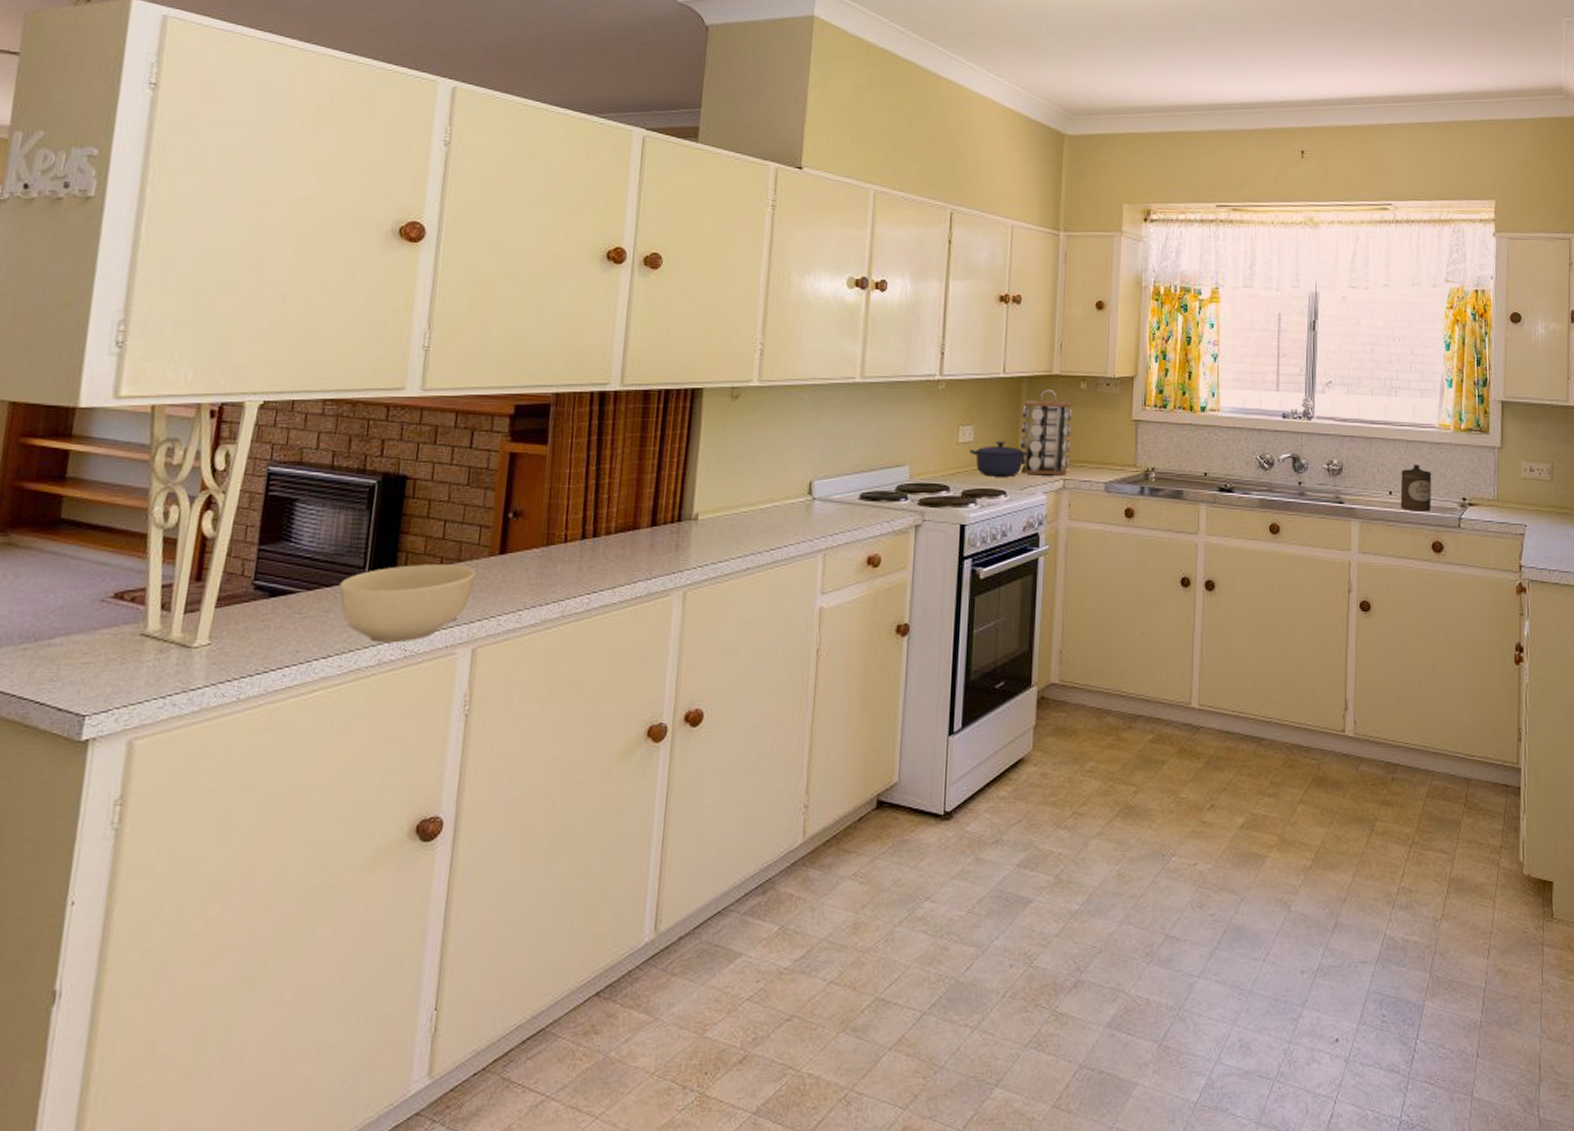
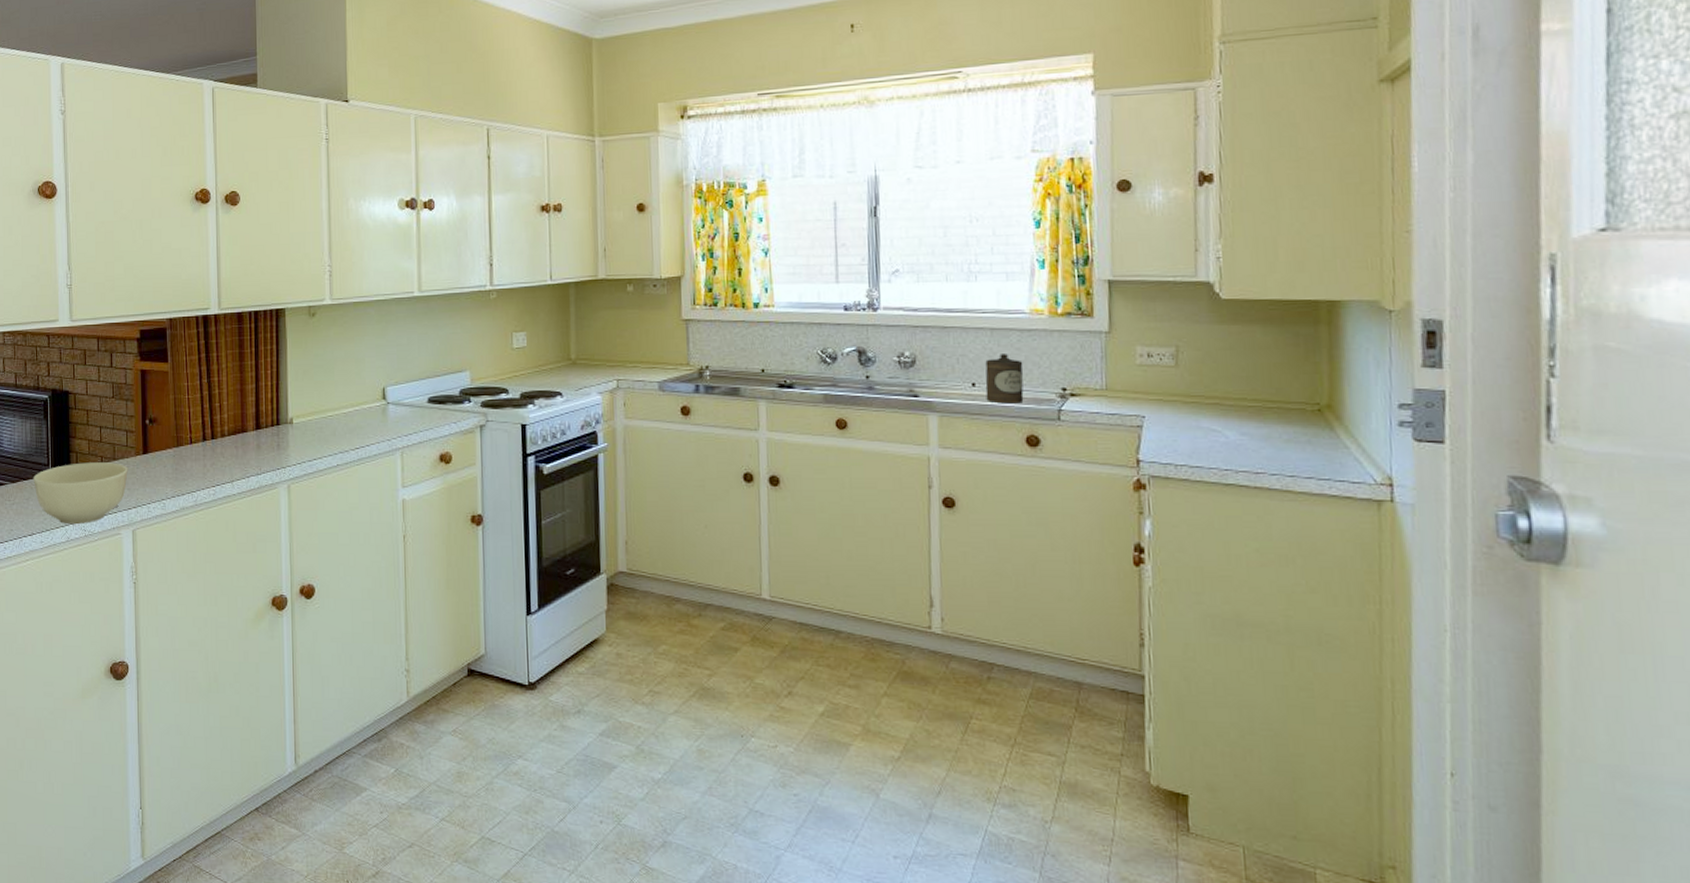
cooking pot: present [969,441,1030,477] -> none [524,345,582,379]
spice rack: present [1020,389,1073,476] -> none [571,293,622,377]

